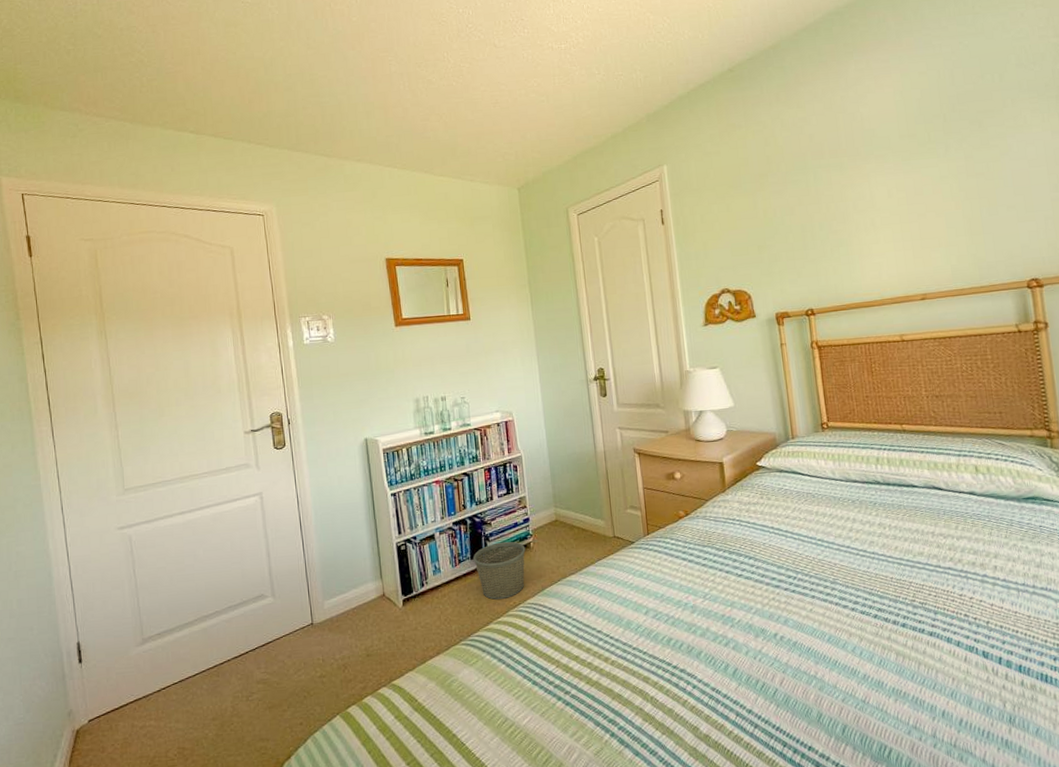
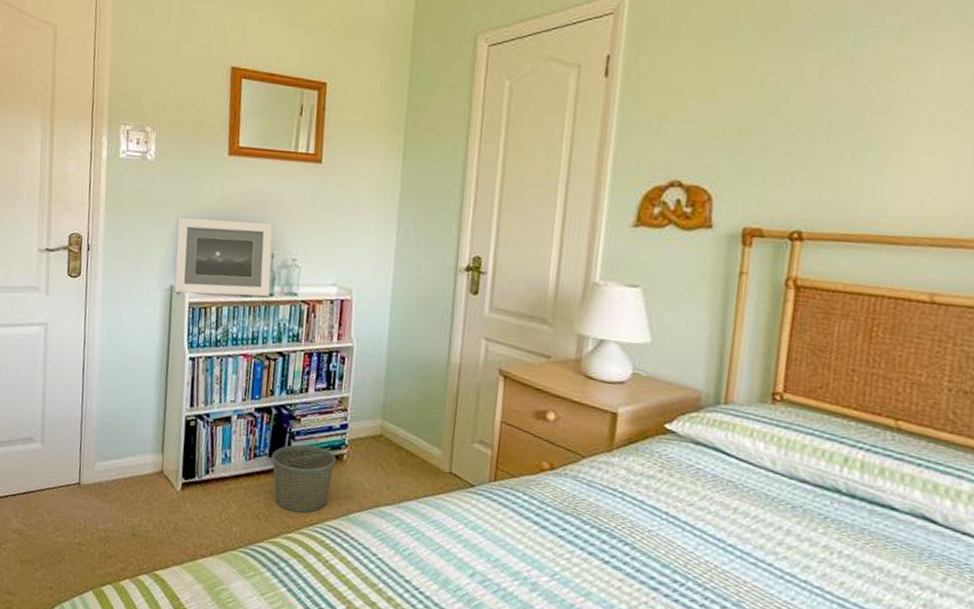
picture frame: none [362,373,448,444] -> present [174,217,273,297]

